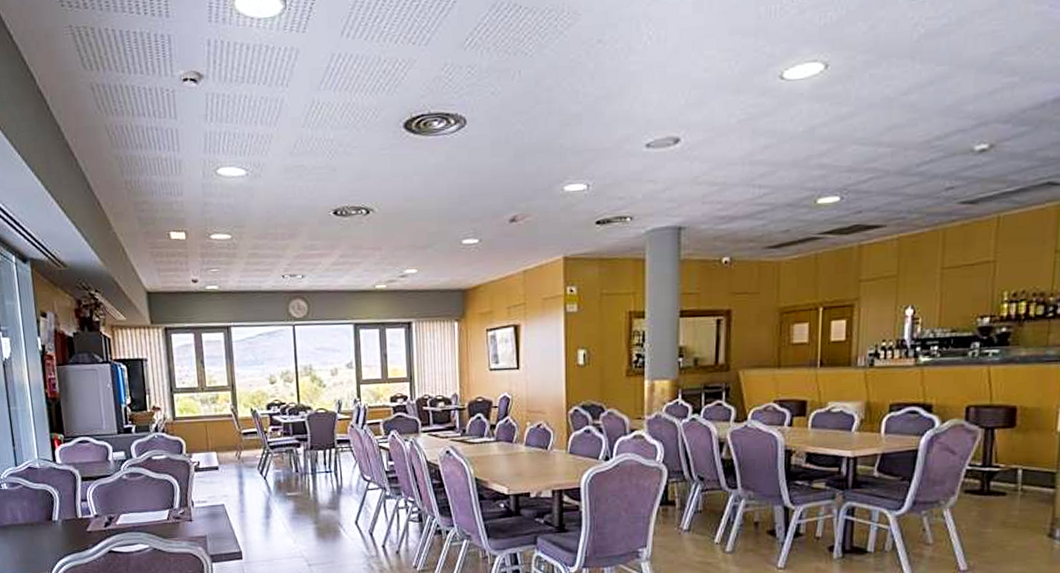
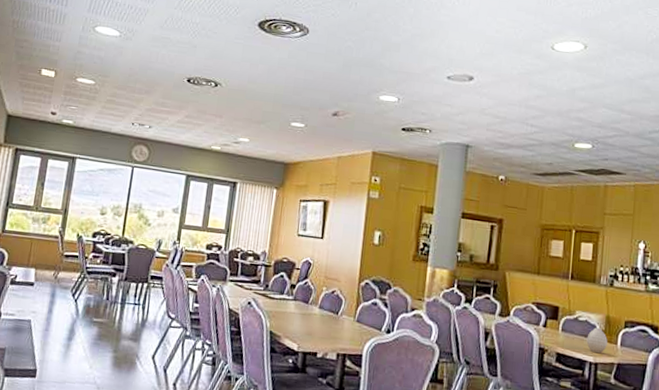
vase: none [842,417,868,446] -> present [586,327,608,354]

